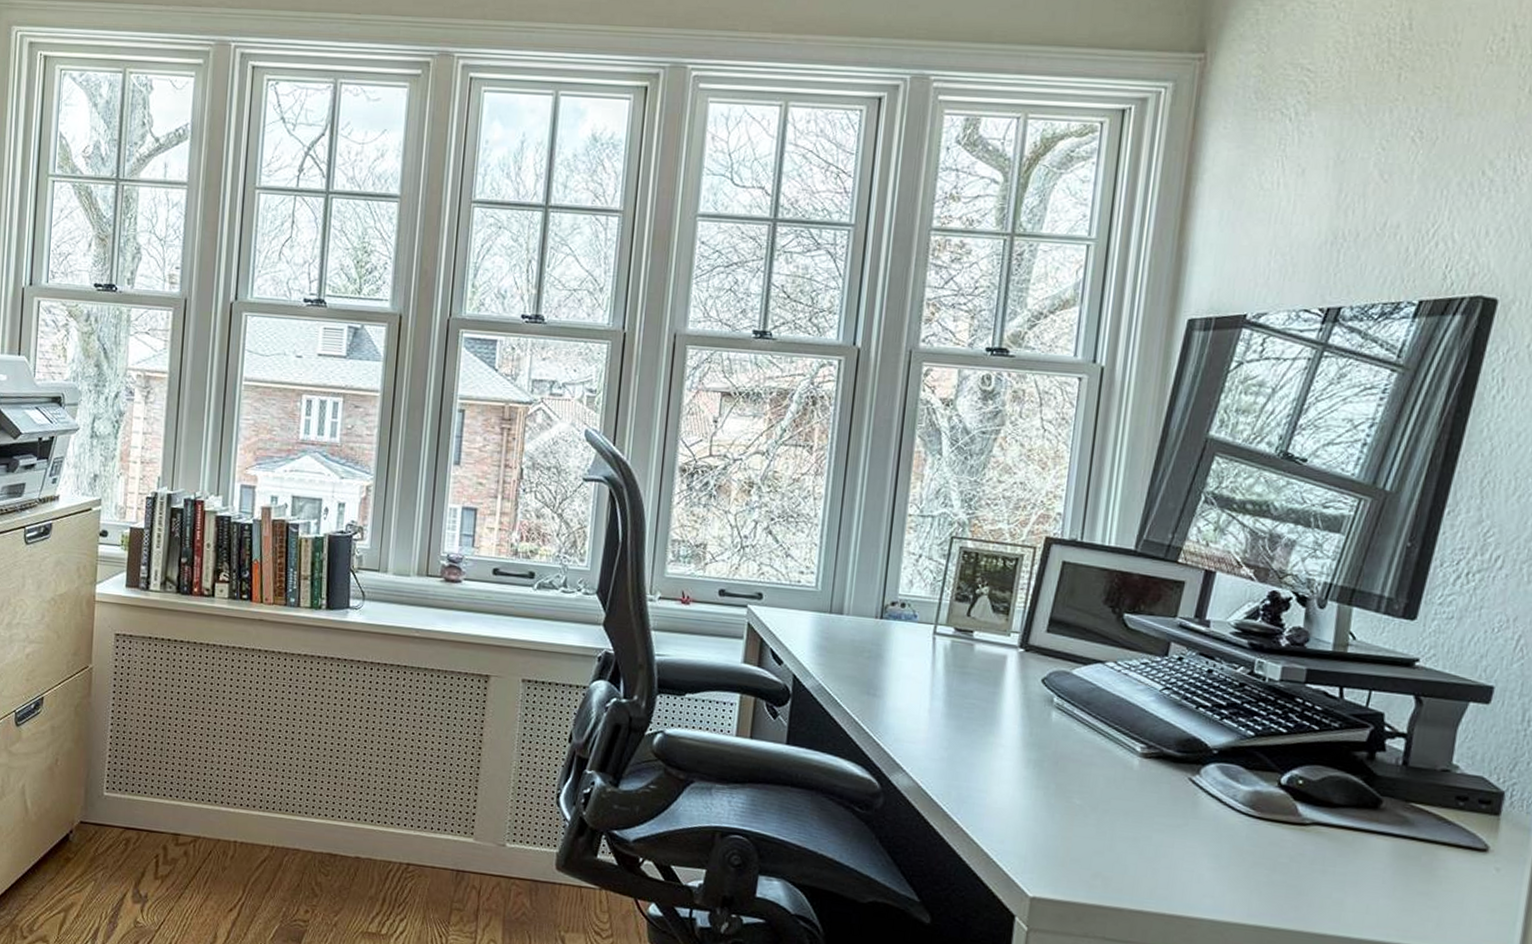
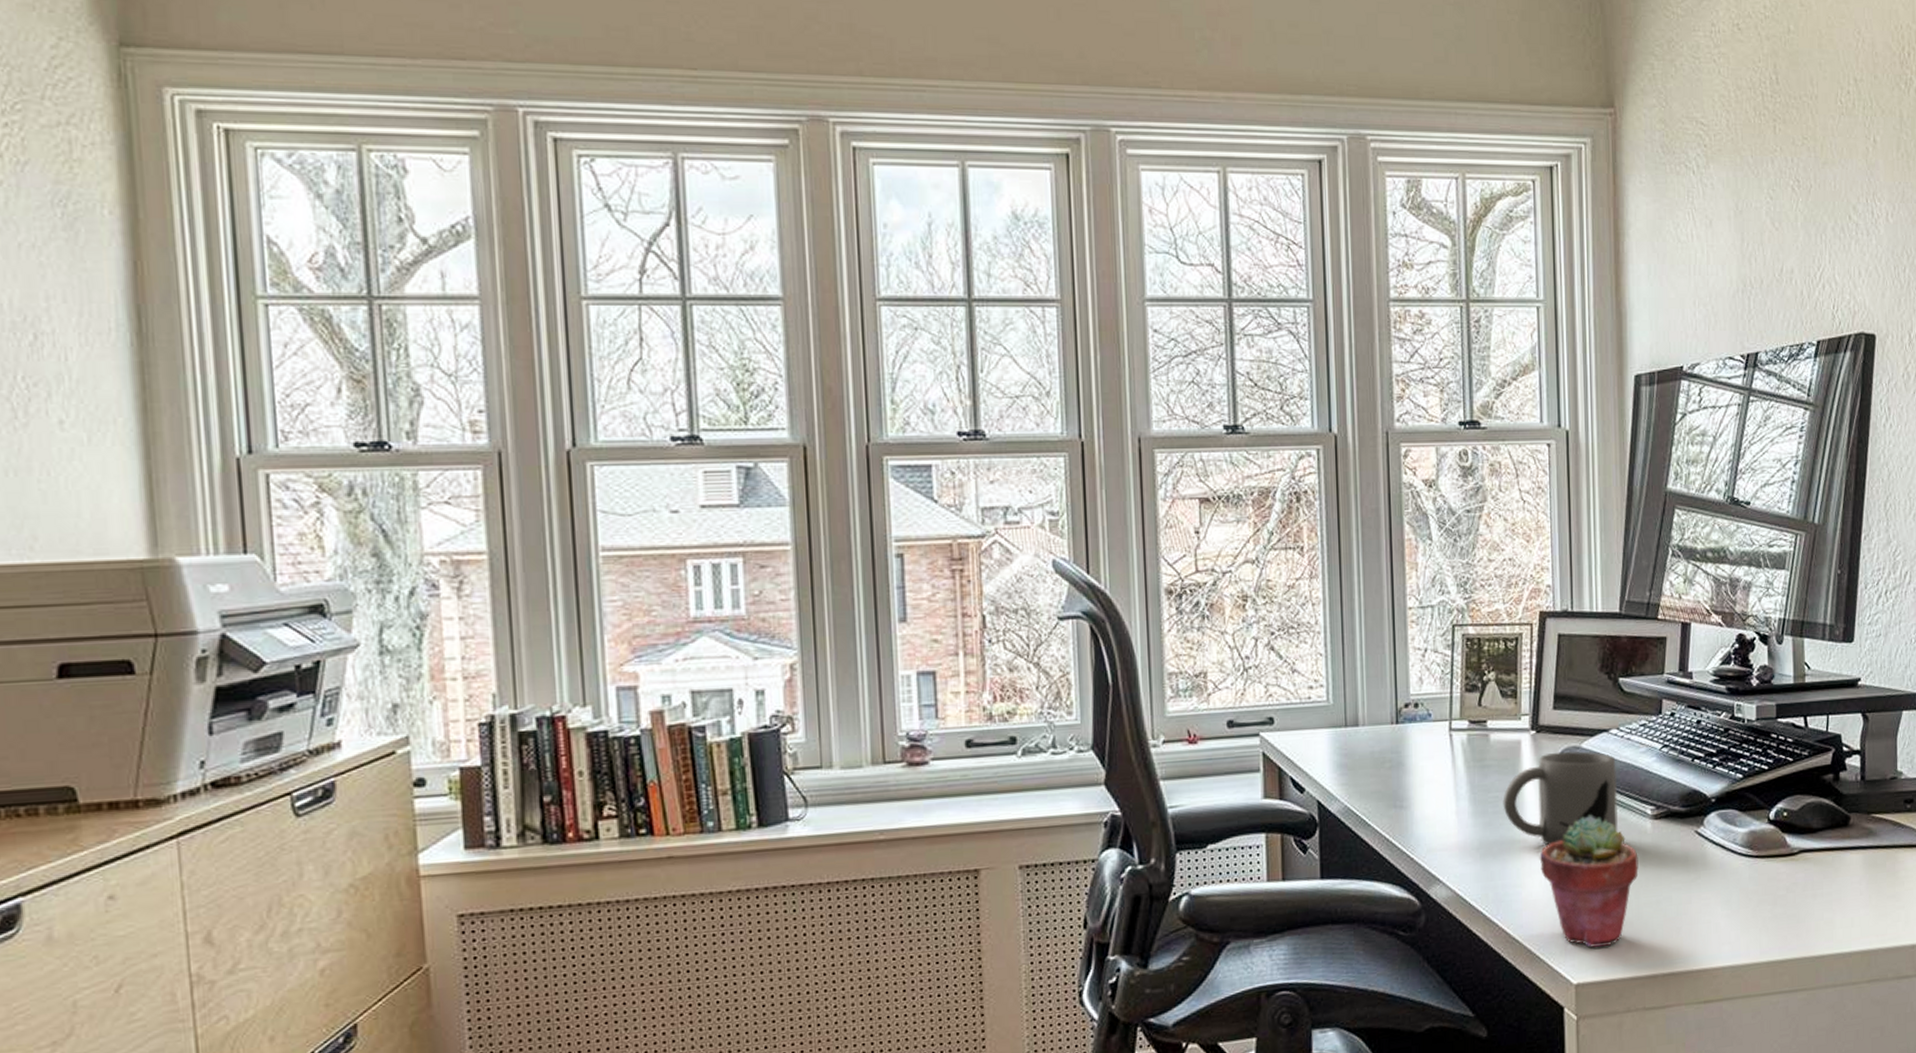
mug: none [978,673,1109,761] -> present [1503,750,1618,846]
potted succulent: none [1009,739,1119,869] -> present [1539,815,1639,948]

